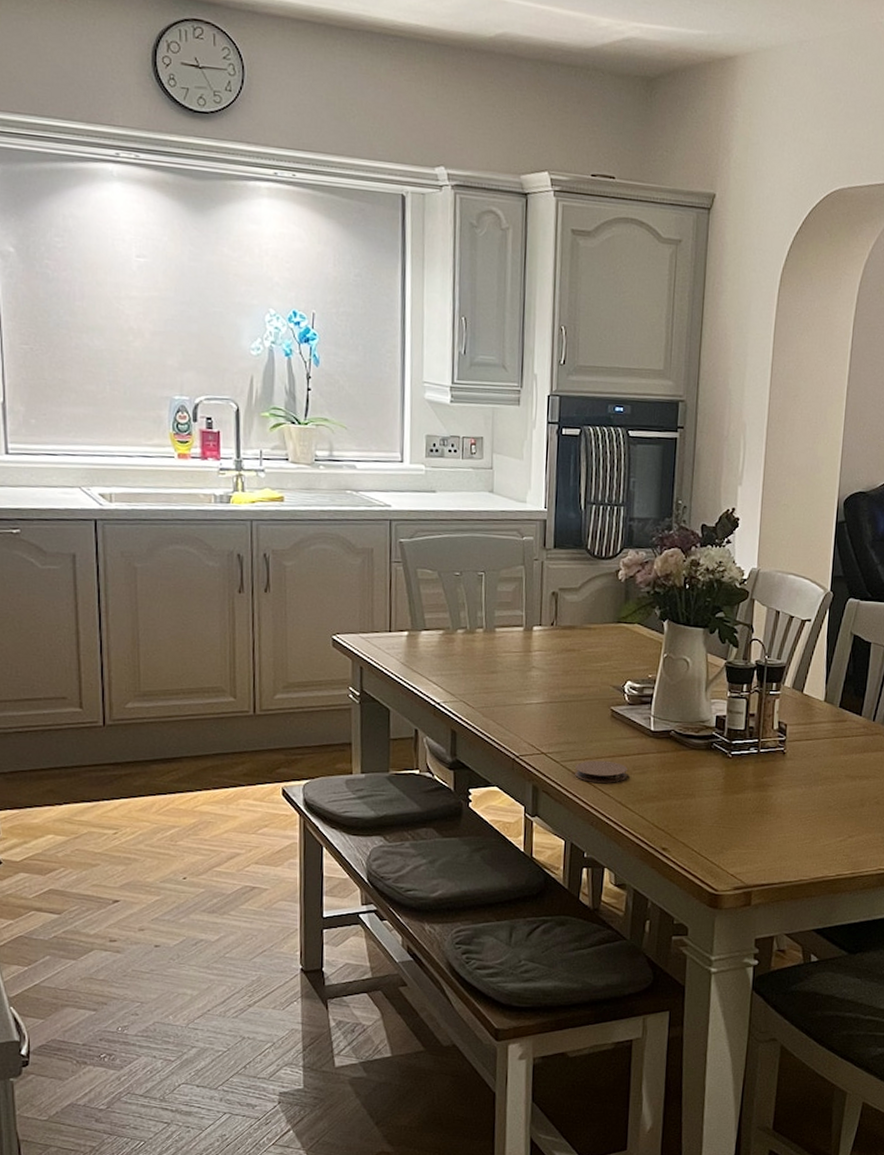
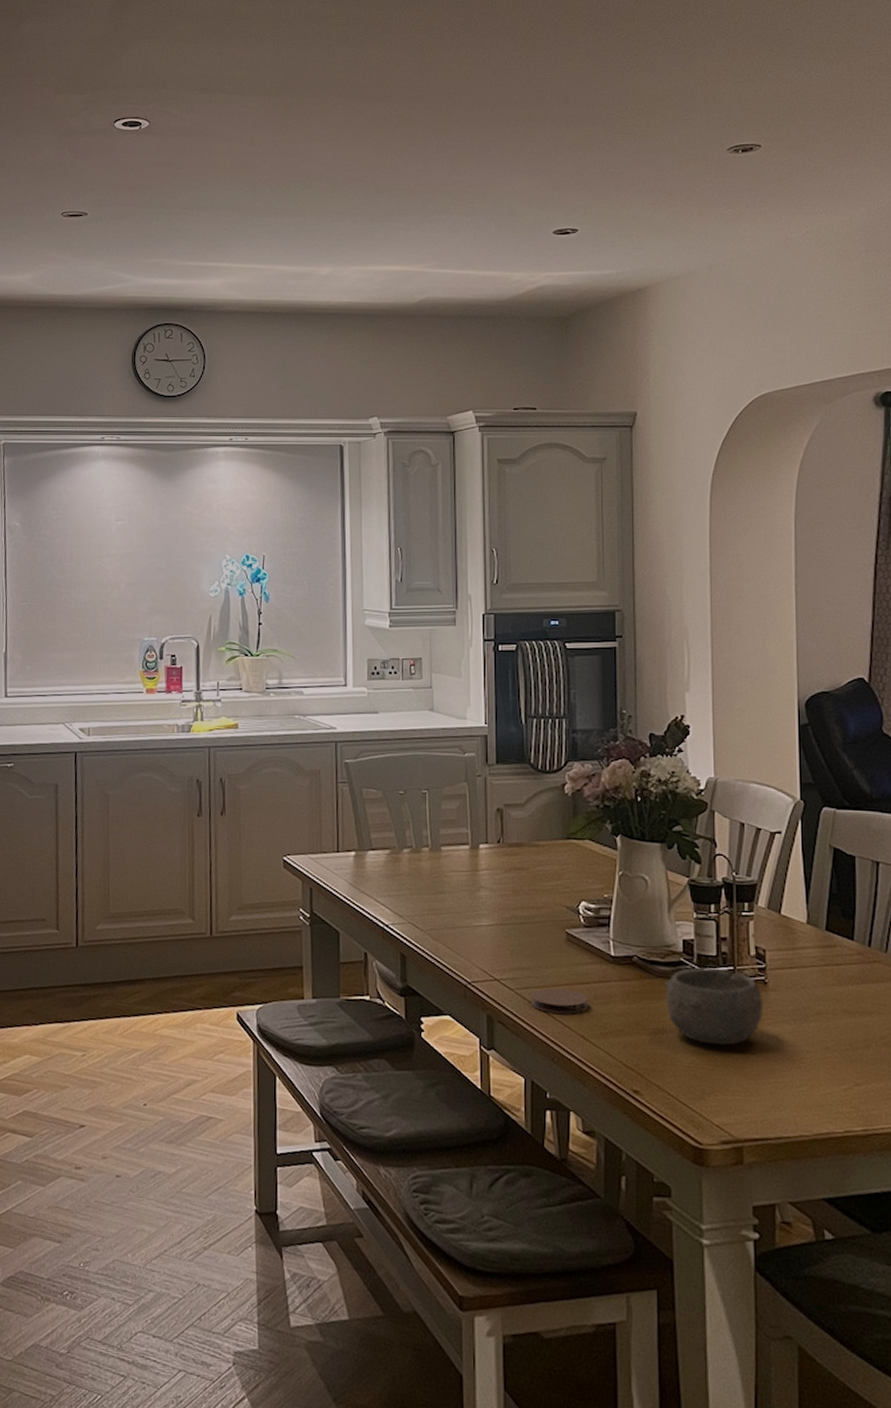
bowl: none [697,740,781,807] -> present [665,967,763,1046]

